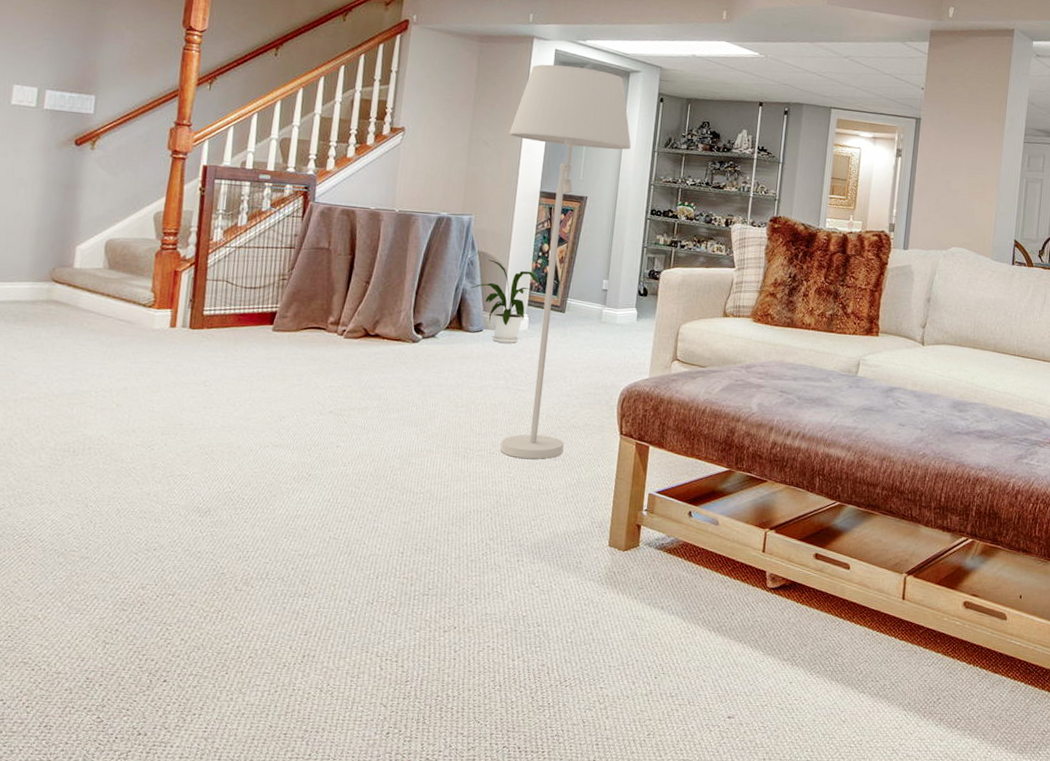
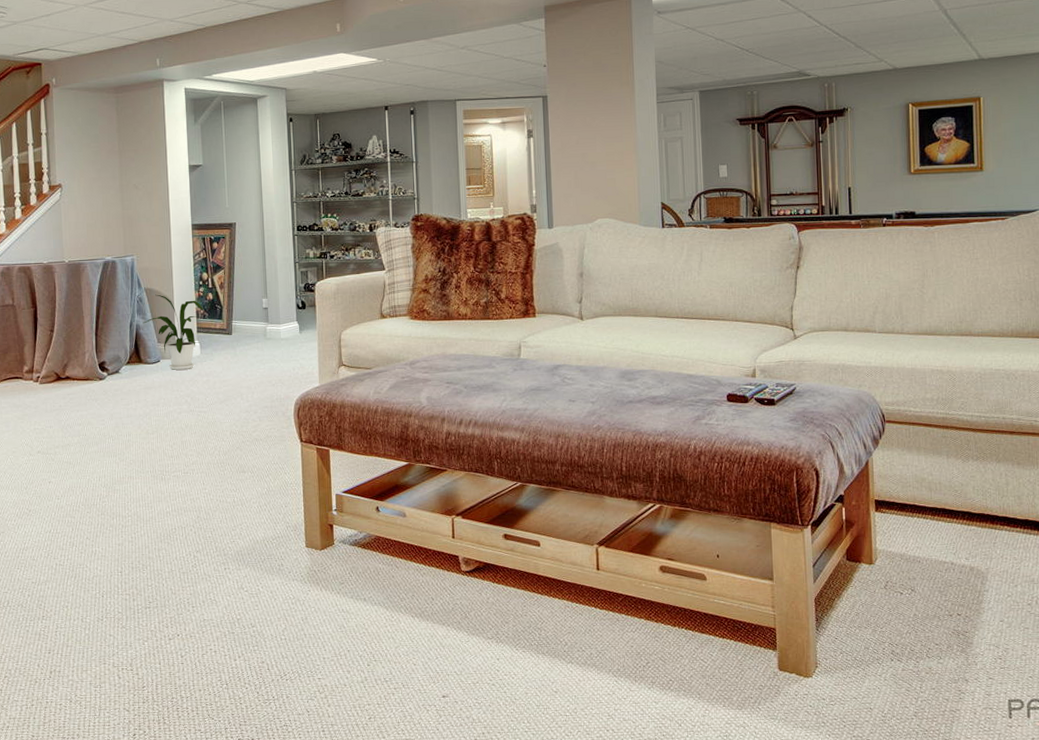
floor lamp: present [500,64,631,460] -> none [155,101,269,475]

